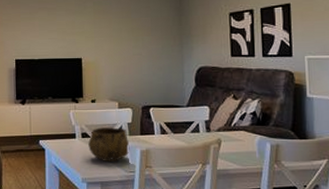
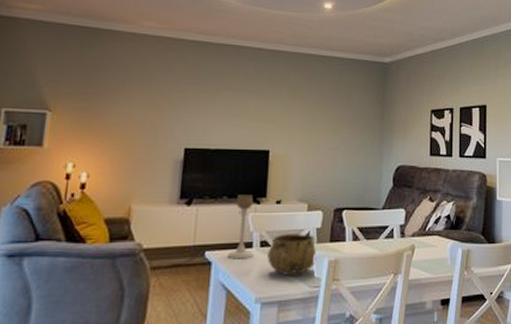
candle holder: none [56,95,77,147] -> present [226,194,254,259]

